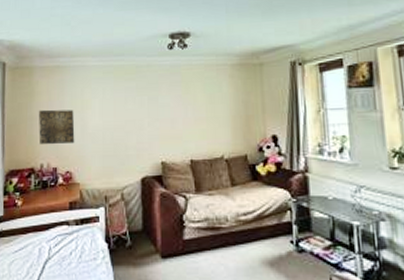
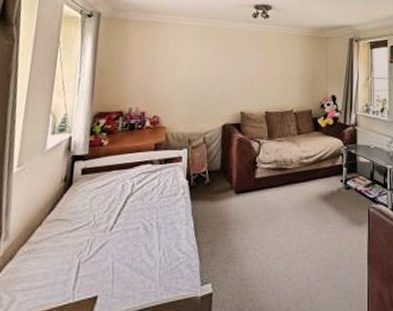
wall art: present [38,109,75,144] -> none [129,59,165,91]

